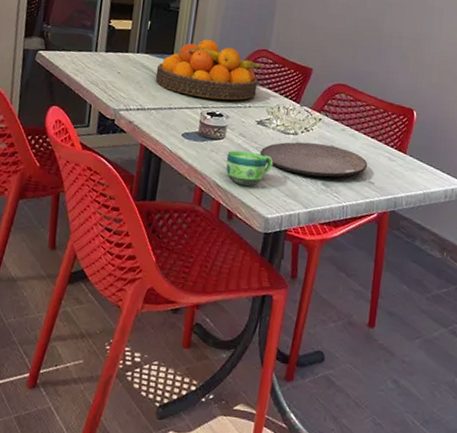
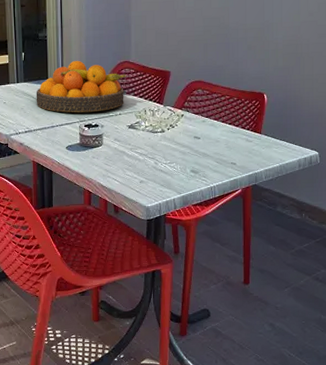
cup: present [225,150,274,186] -> none [106,153,147,182]
plate: present [261,141,368,177] -> none [135,137,229,166]

